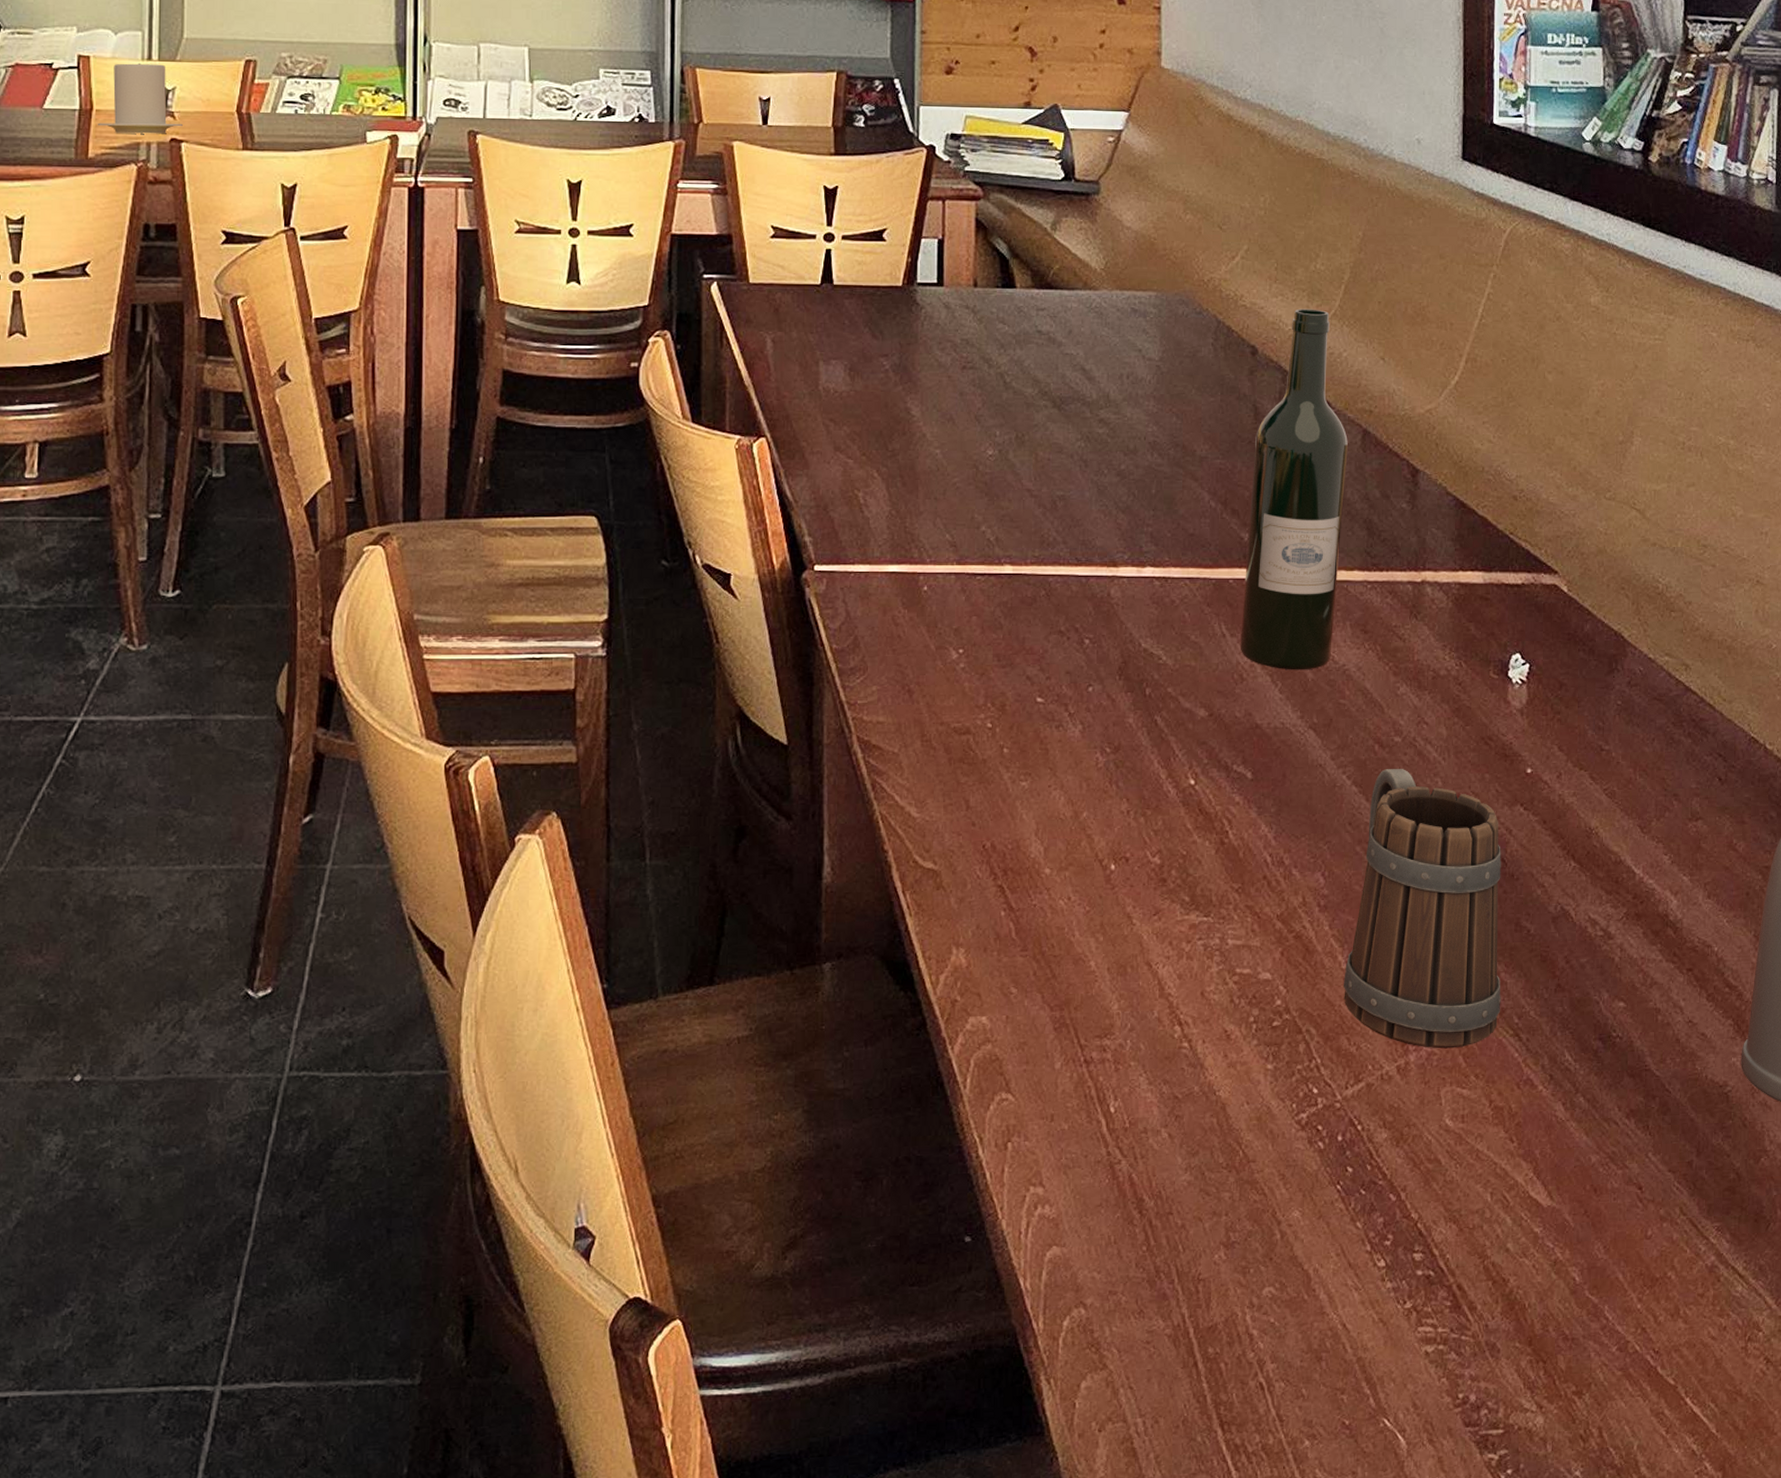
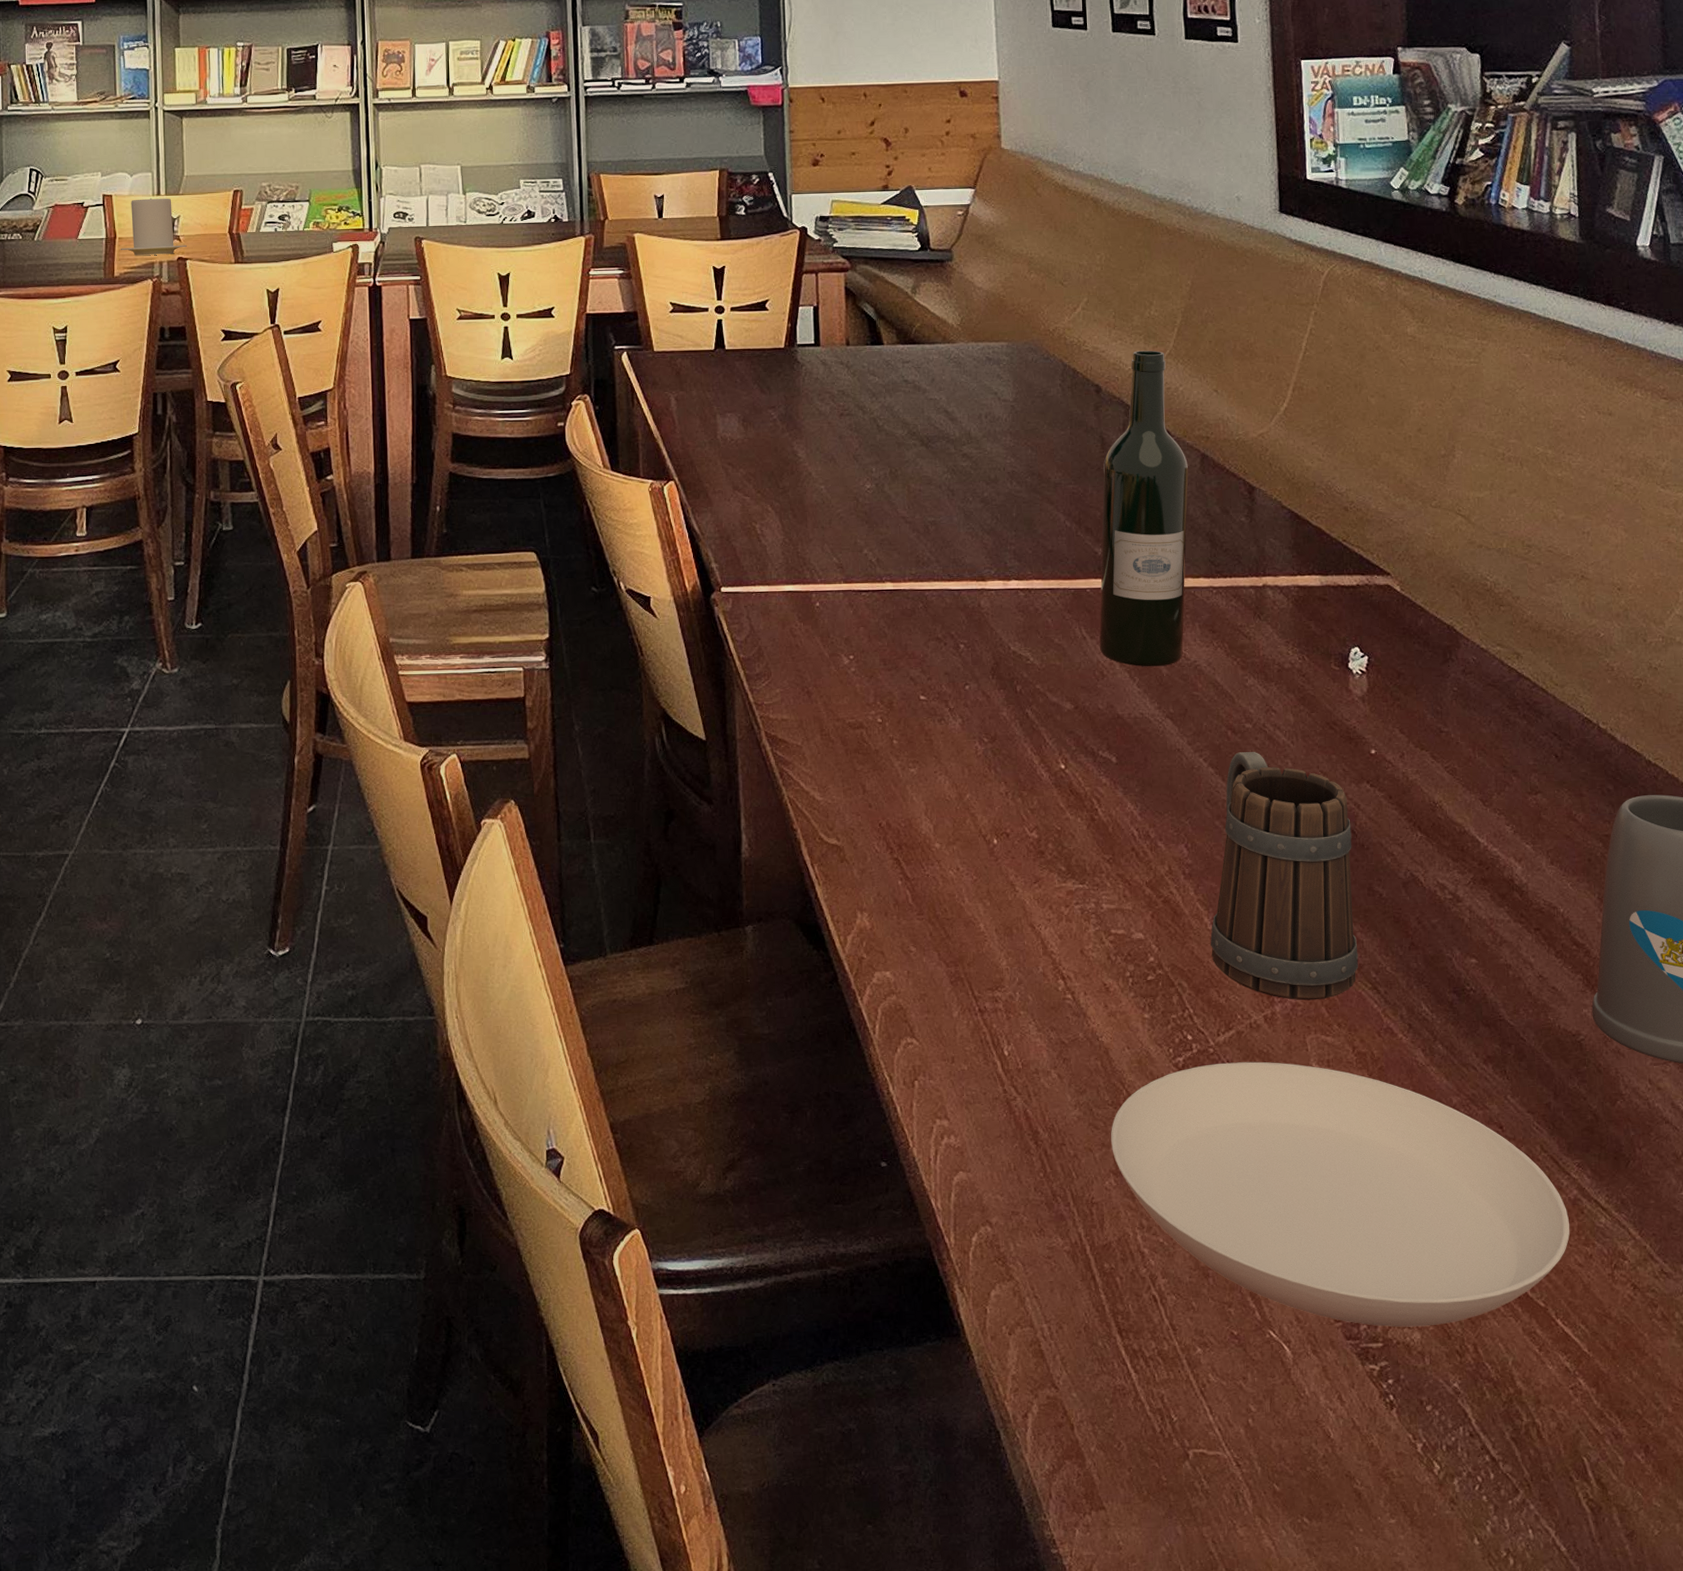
saucer: none [1222,1117,1705,1411] -> present [1110,1061,1570,1327]

